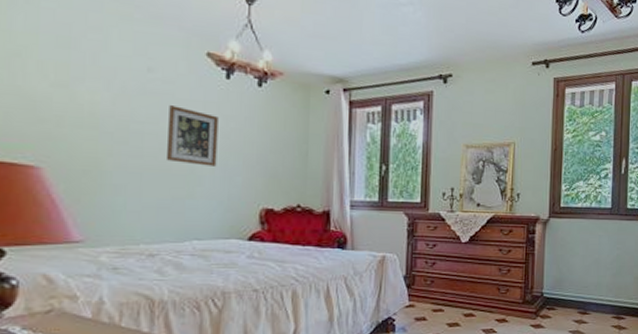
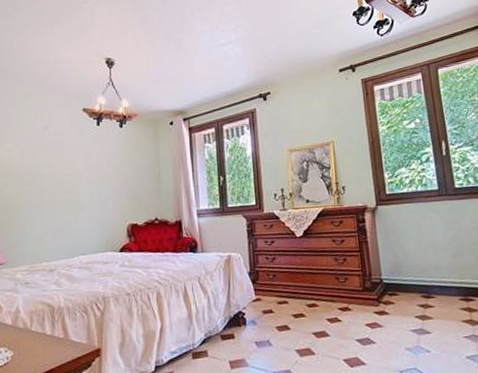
wall art: present [165,105,218,166] -> none [58,152,94,195]

